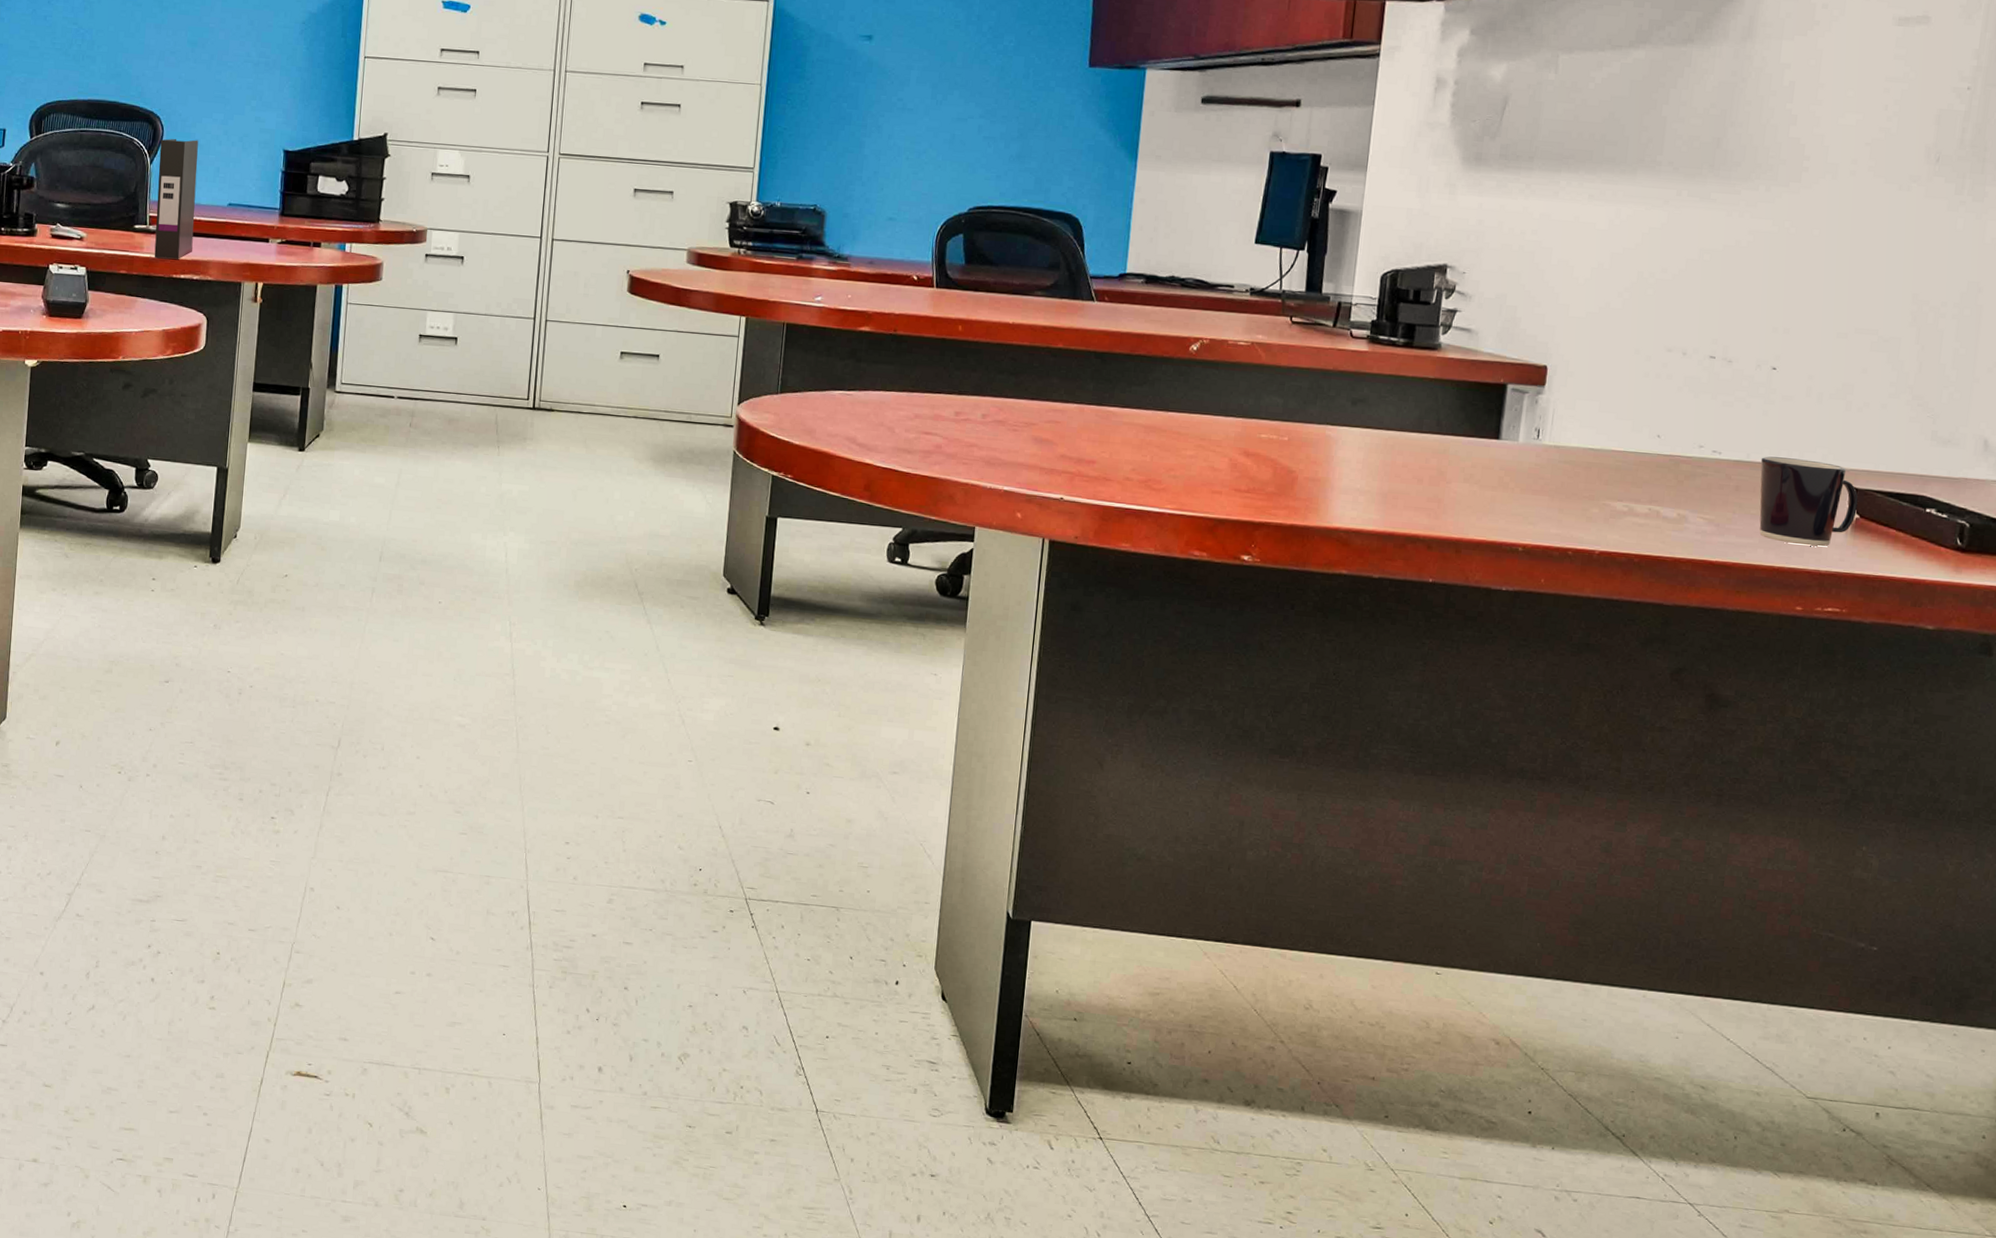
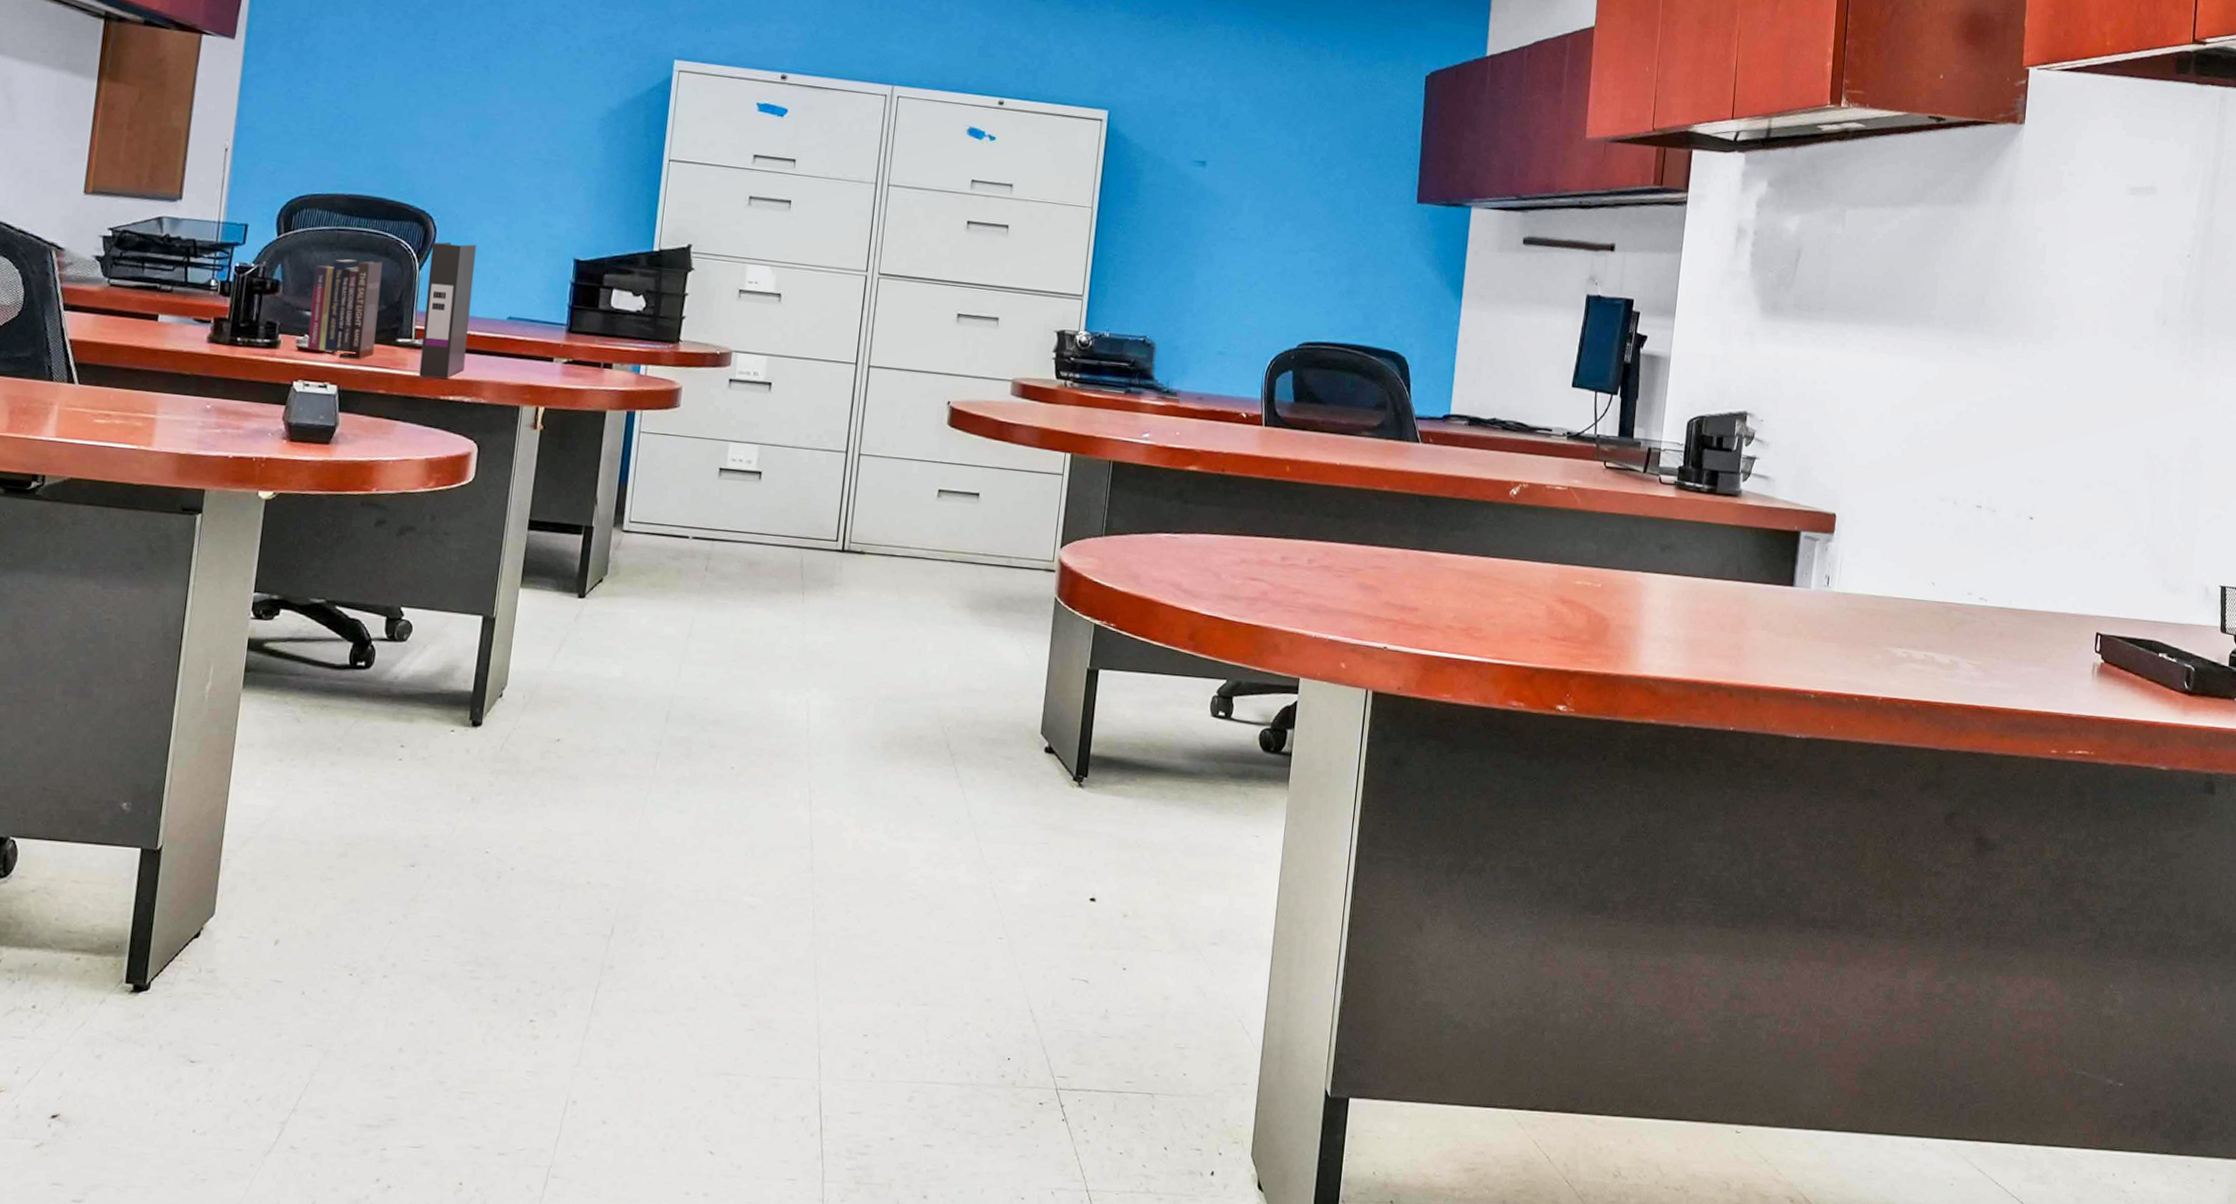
books: none [59,157,119,245] -> present [307,259,383,360]
mug: present [1759,456,1858,547] -> none [2020,603,2103,691]

